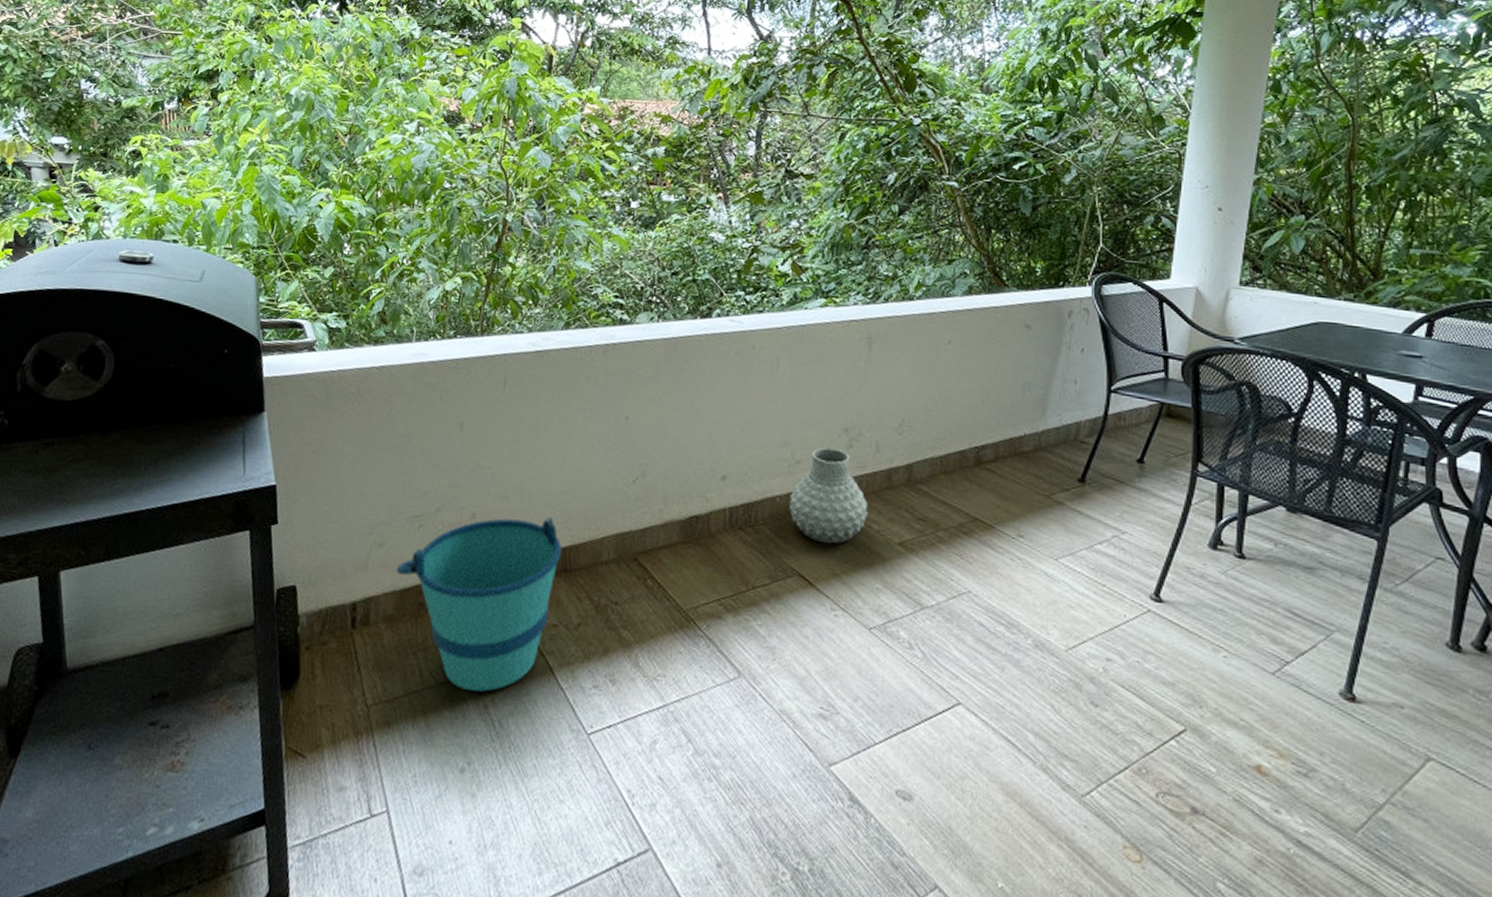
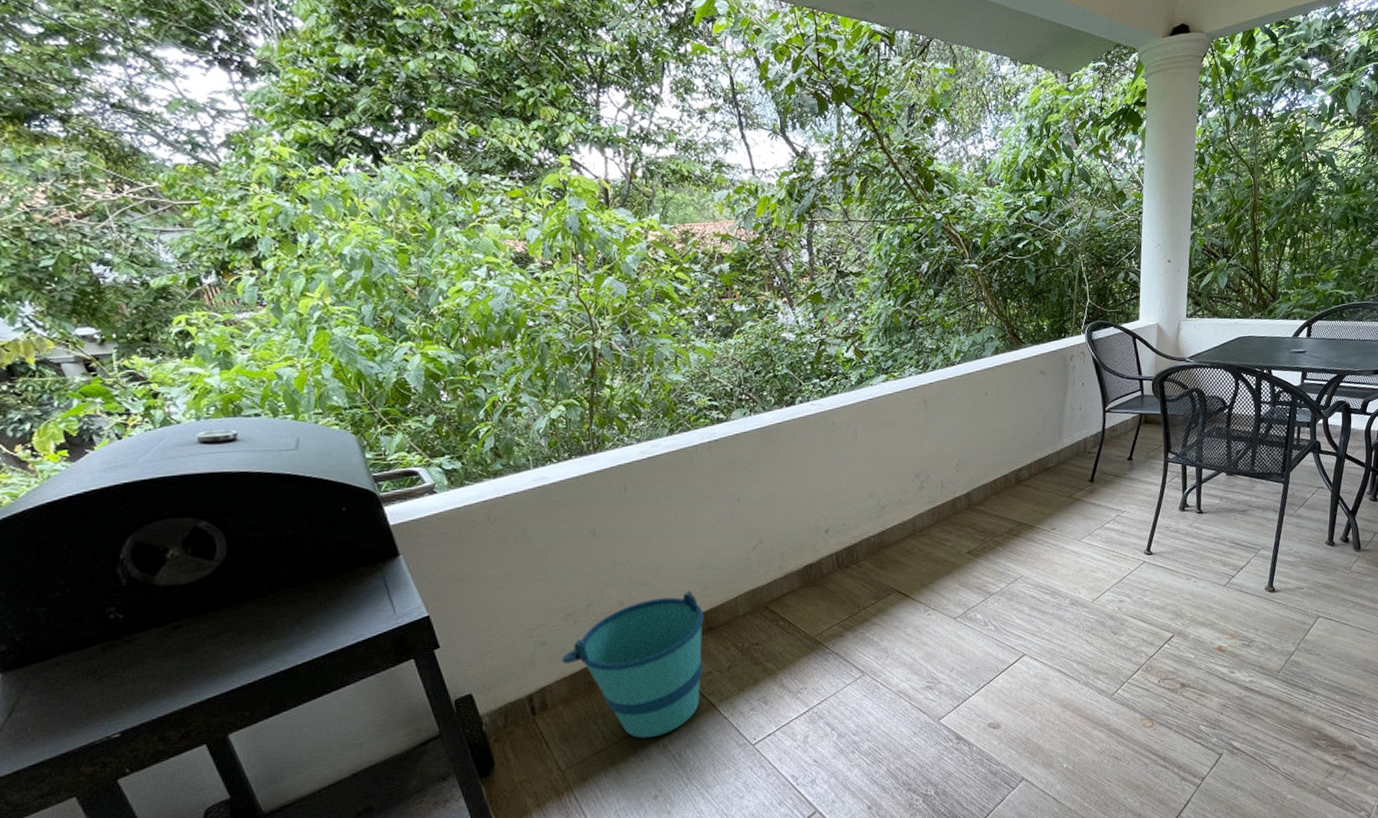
vase: present [789,448,868,544] -> none [881,492,942,564]

